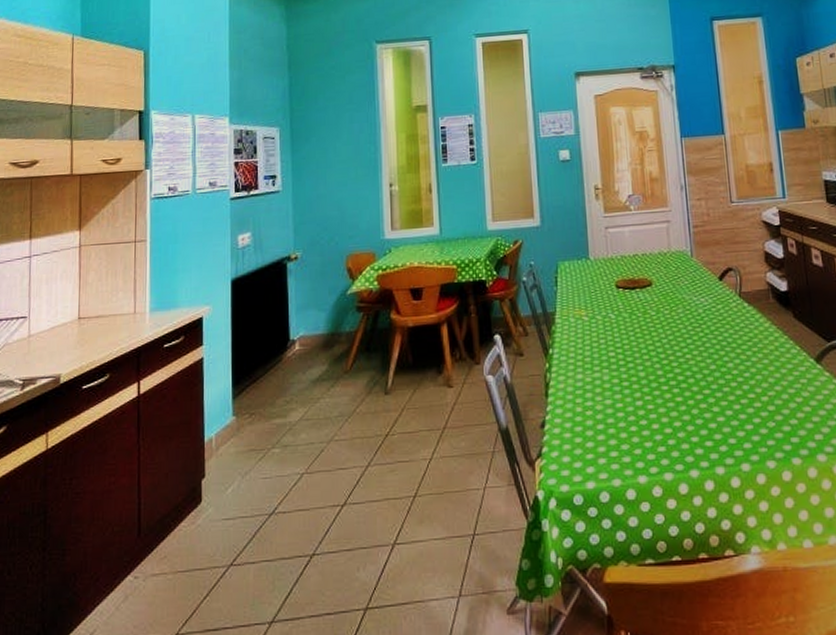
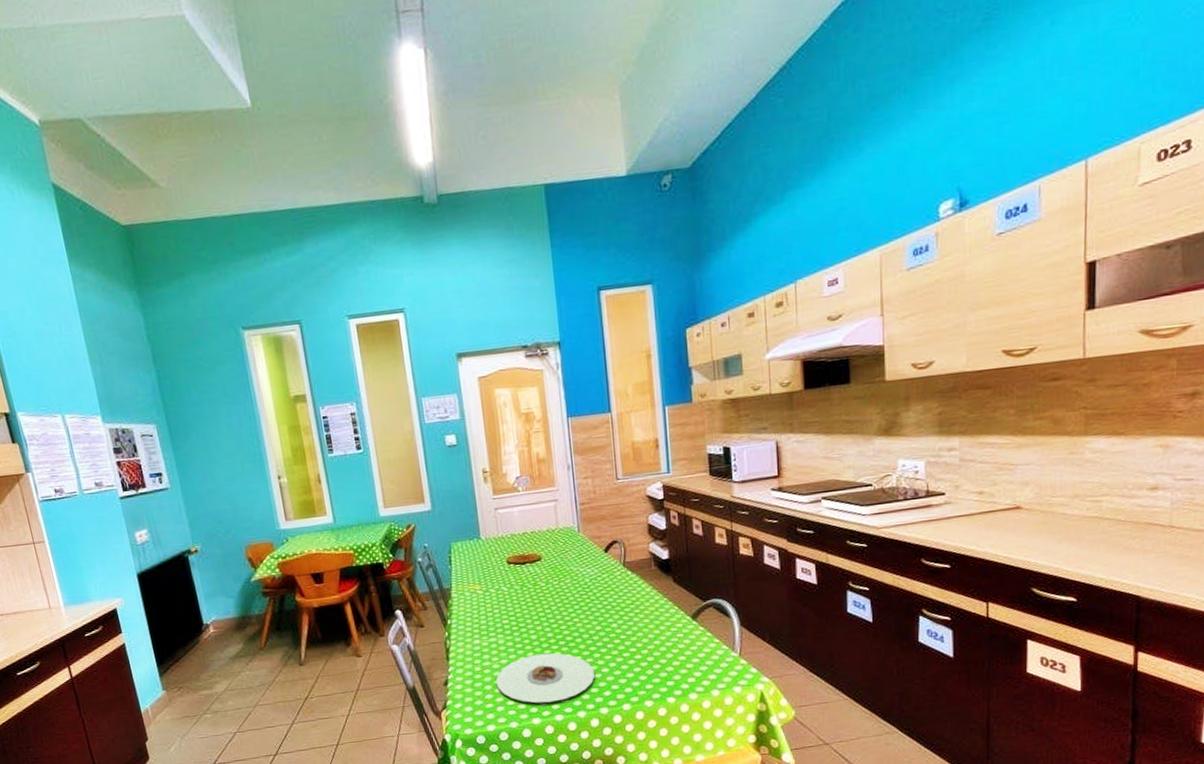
plate: none [598,394,709,457] -> present [495,653,595,704]

